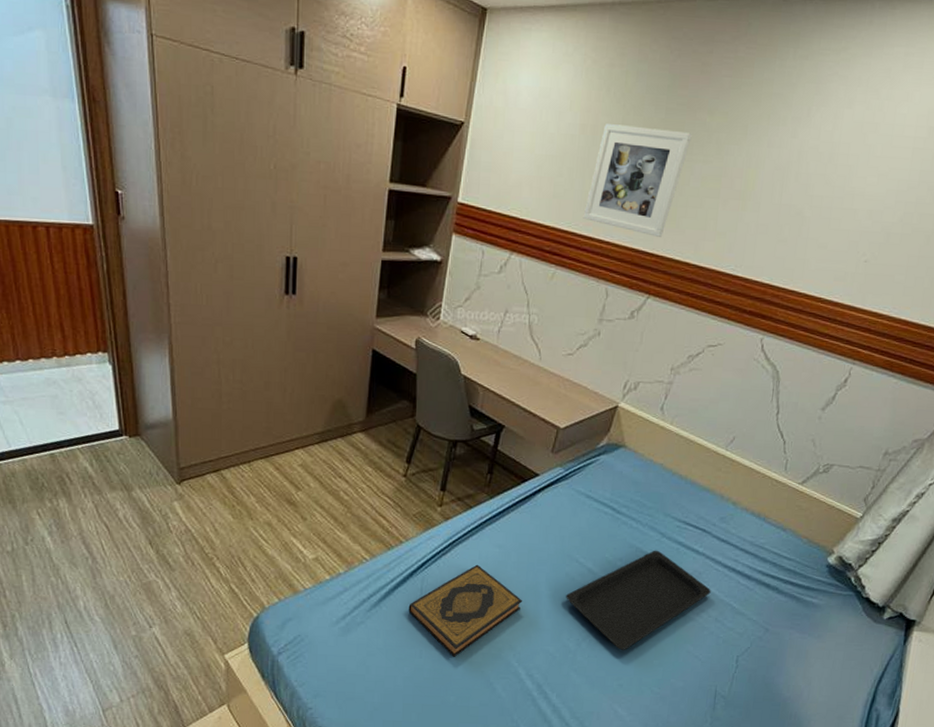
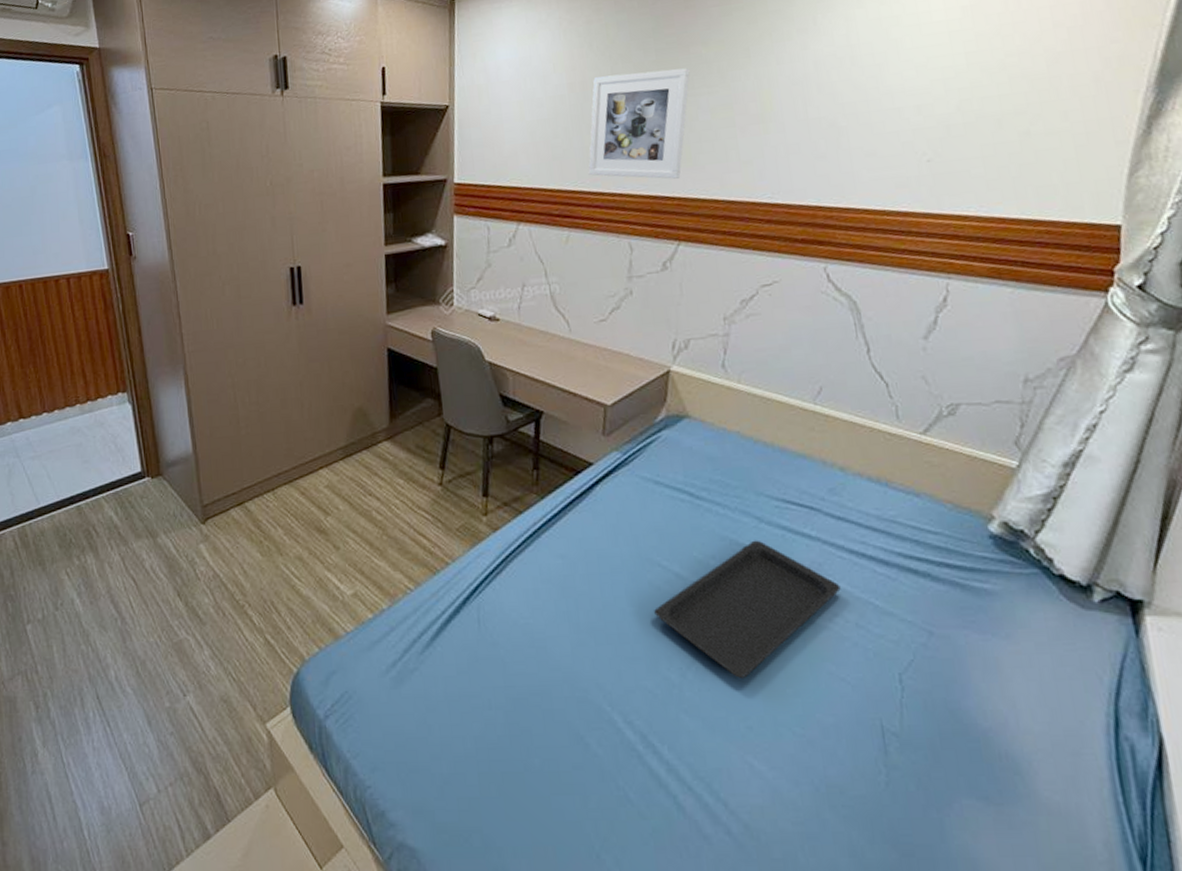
hardback book: present [408,564,523,657] -> none [466,582,603,705]

